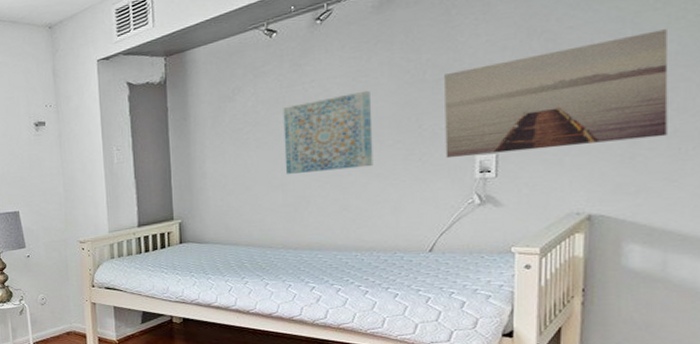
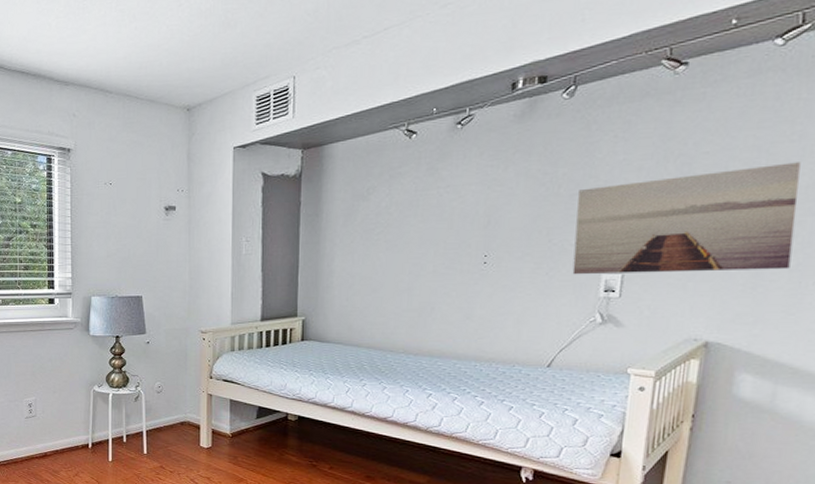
wall art: present [283,90,373,174] -> none [413,200,504,279]

